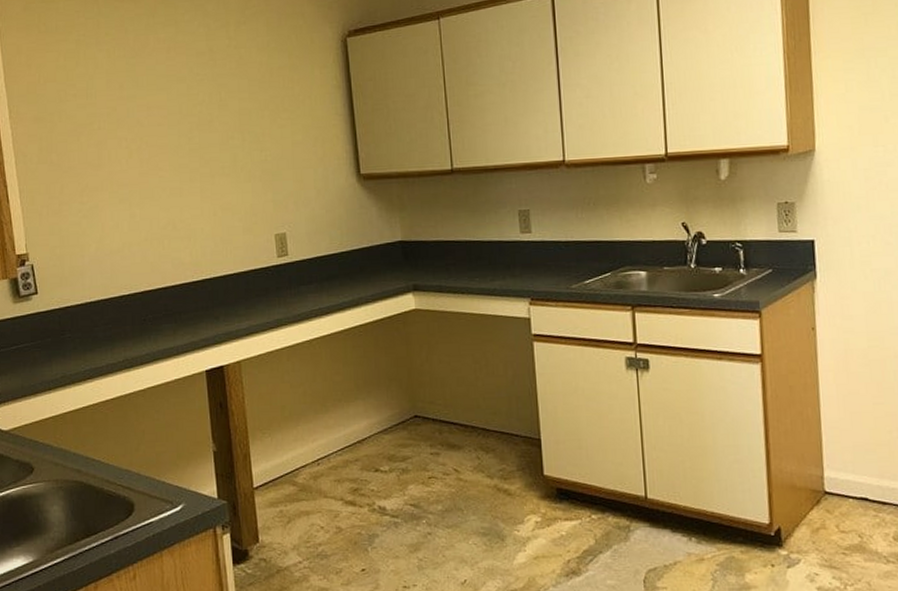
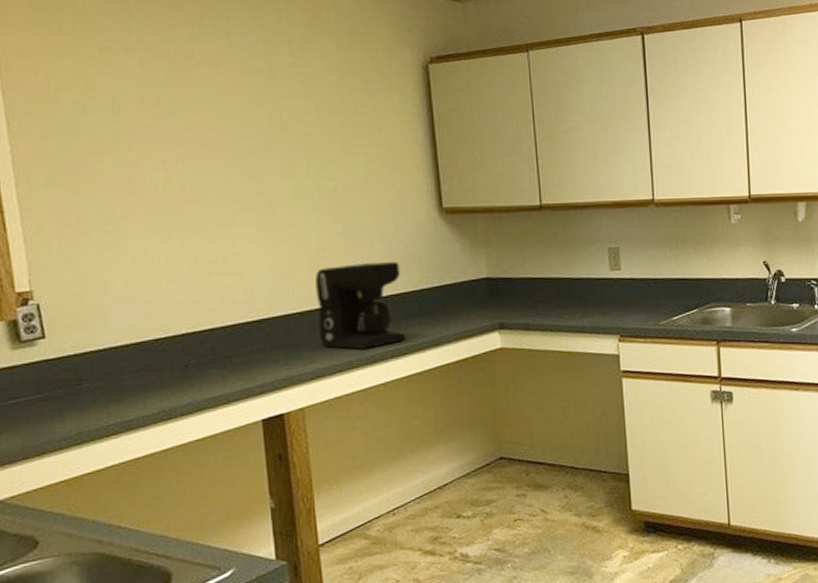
coffee maker: none [249,226,329,308] -> present [315,262,407,349]

